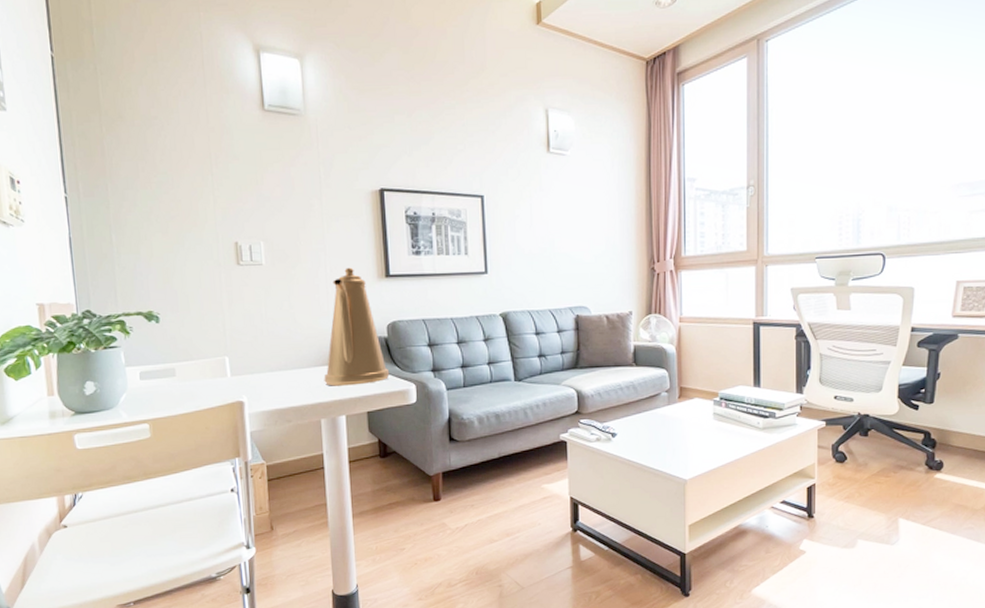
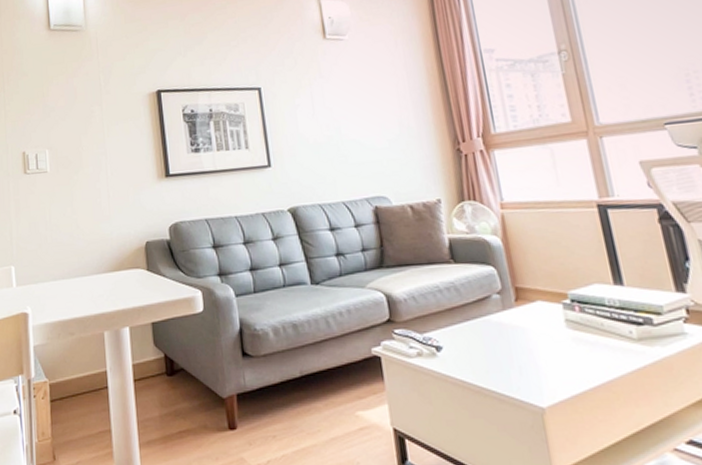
coffee pot: present [324,267,390,386] -> none [106,169,174,295]

